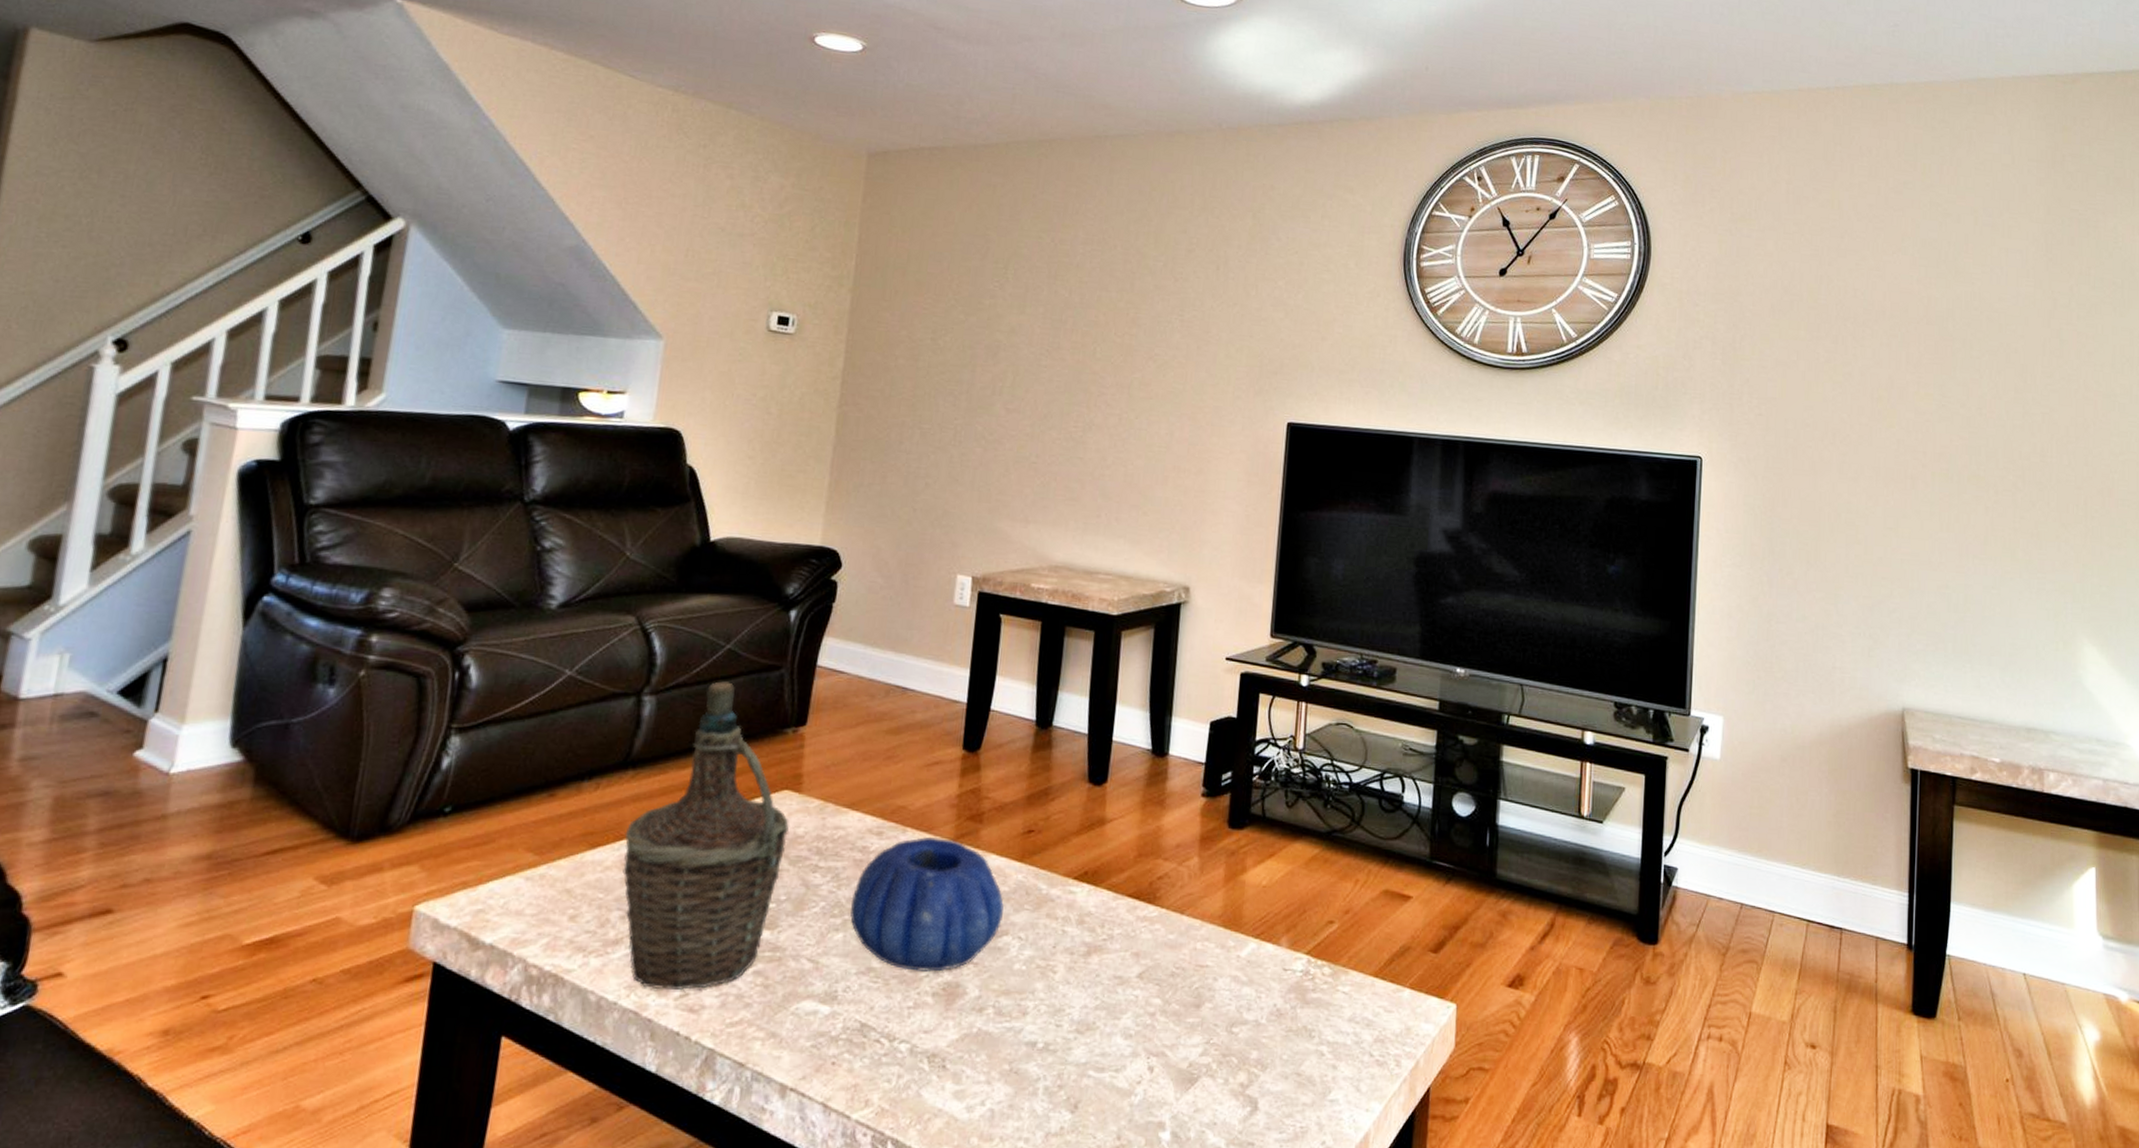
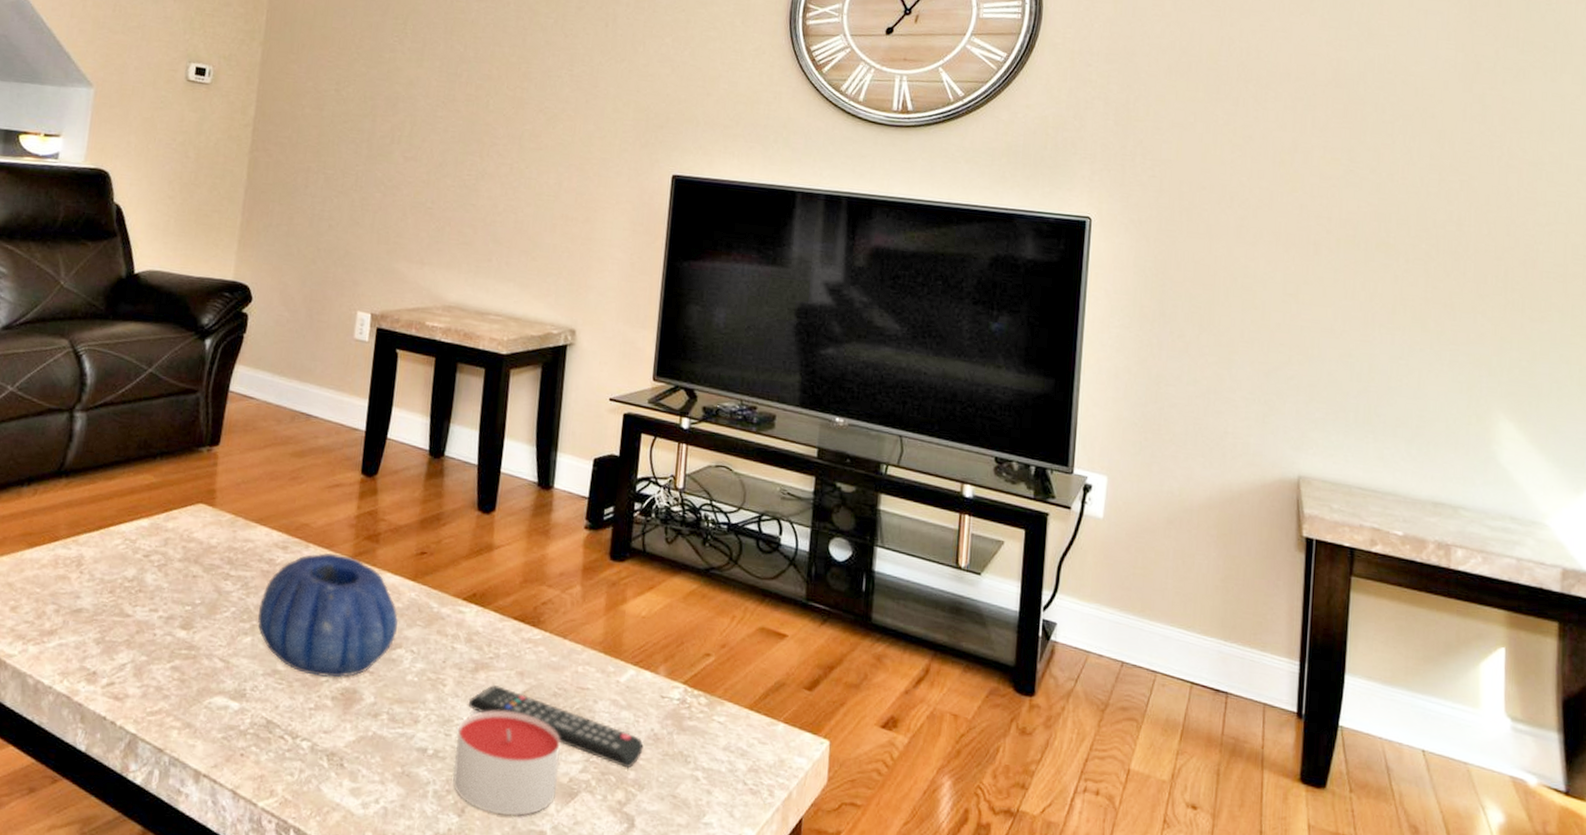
bottle: present [622,681,790,990] -> none [57,402,205,679]
candle: none [1065,995,1179,1108] -> present [453,710,561,817]
remote control: none [1080,967,1266,1048] -> present [468,684,644,769]

